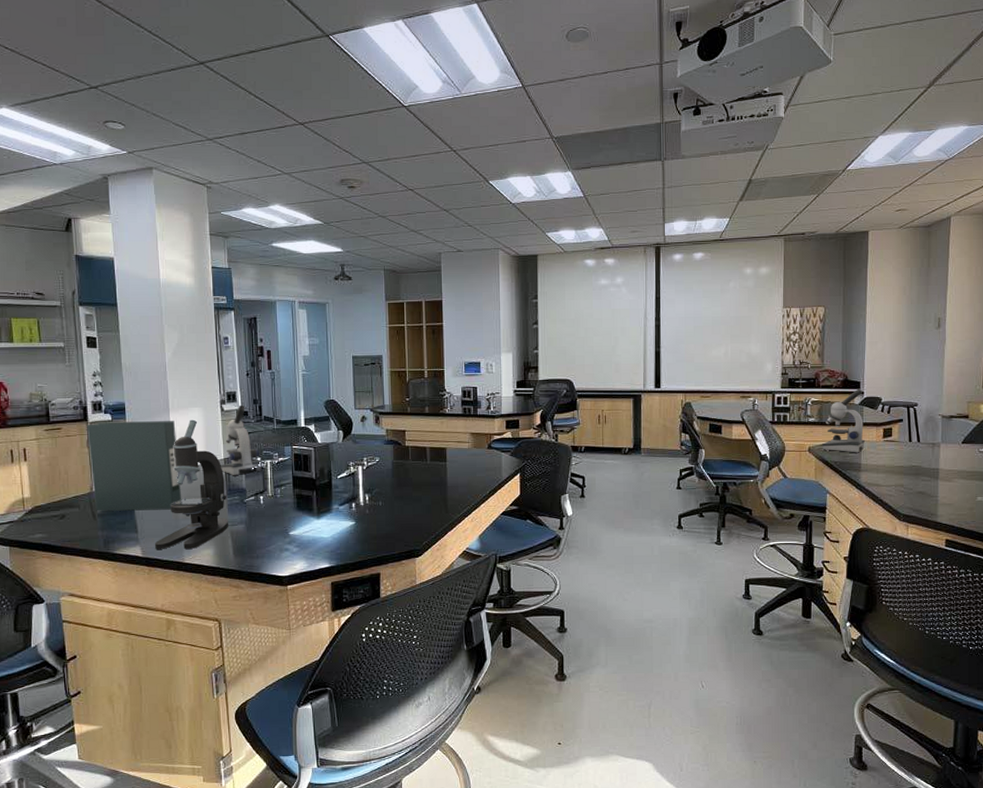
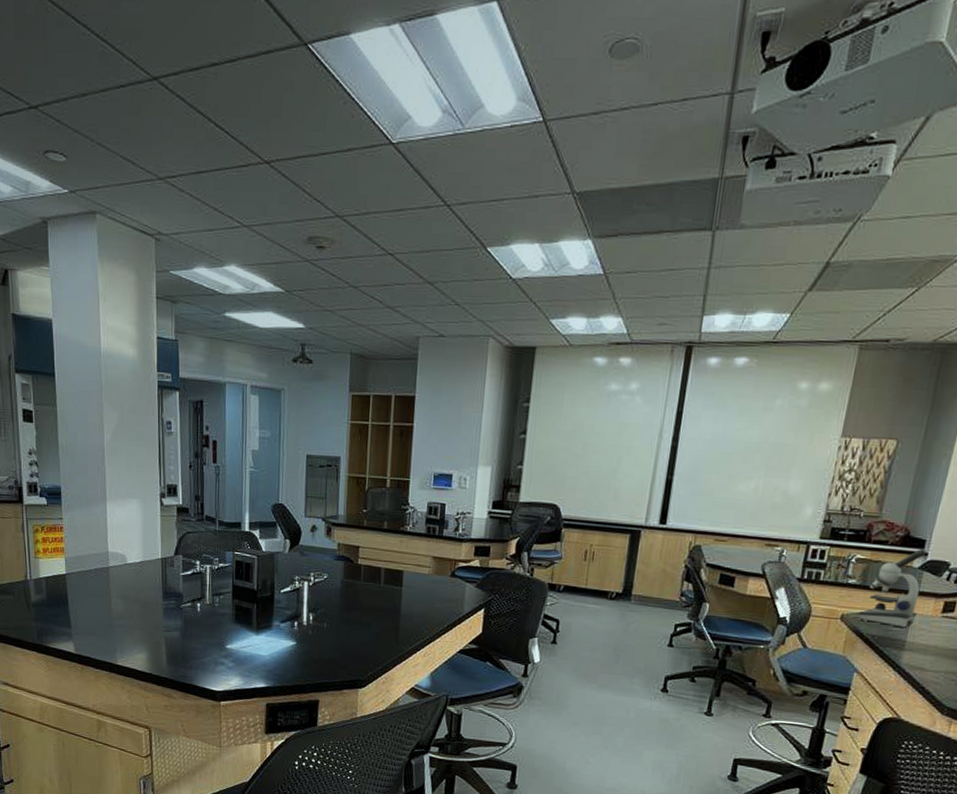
binder: present [87,421,182,511] -> none [22,505,117,608]
microscope: present [154,419,228,549] -> none [87,511,163,651]
microscope: present [221,405,262,476] -> none [158,500,201,579]

